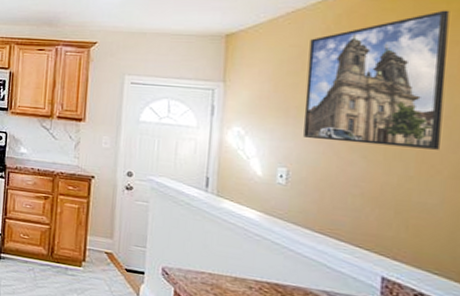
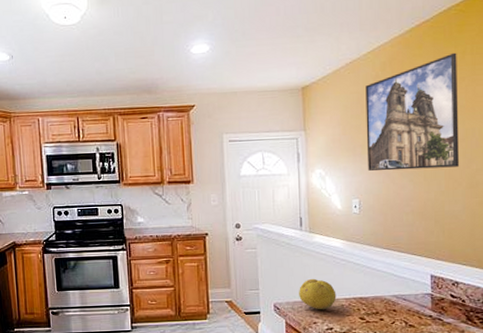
fruit: none [195,248,244,288] -> present [299,278,337,310]

